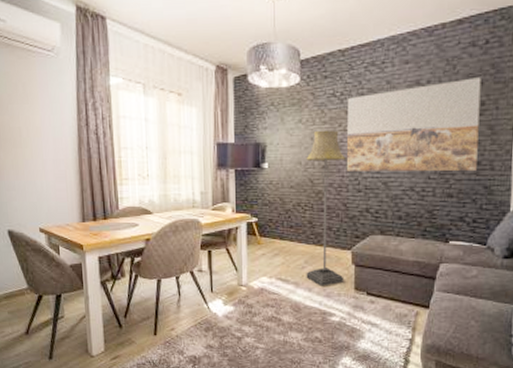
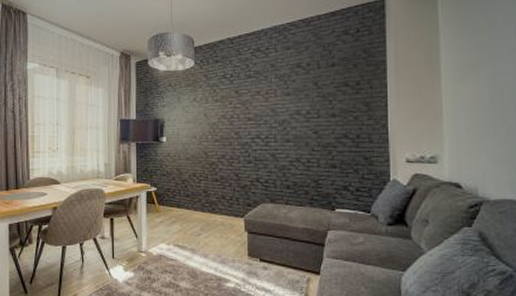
floor lamp: present [306,130,346,286] -> none [200,107,238,253]
wall art: present [346,78,481,172] -> none [236,61,356,144]

